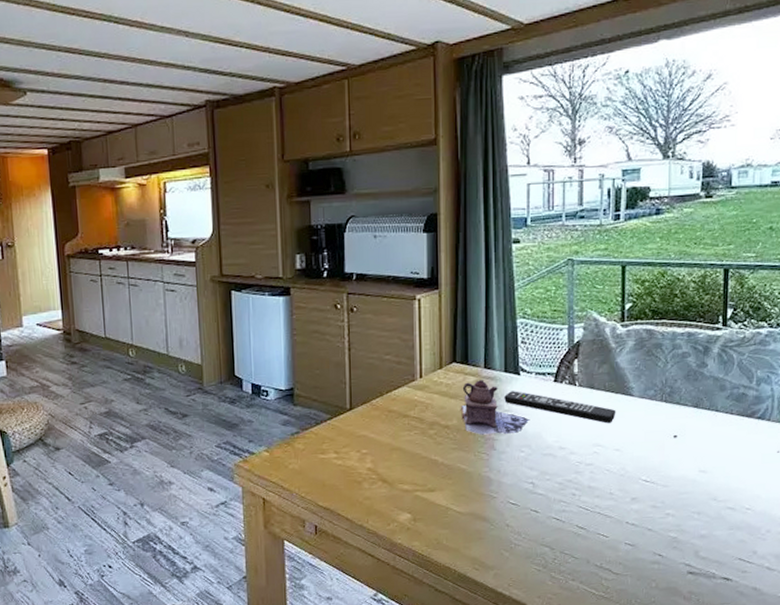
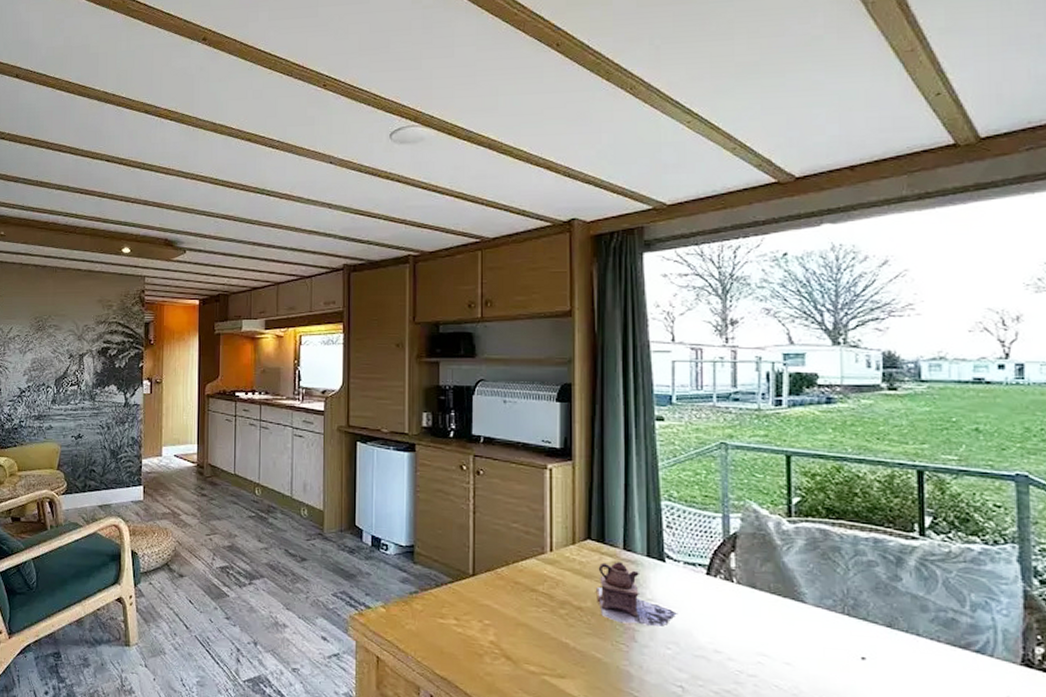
remote control: present [504,391,616,424] -> none [647,578,785,631]

